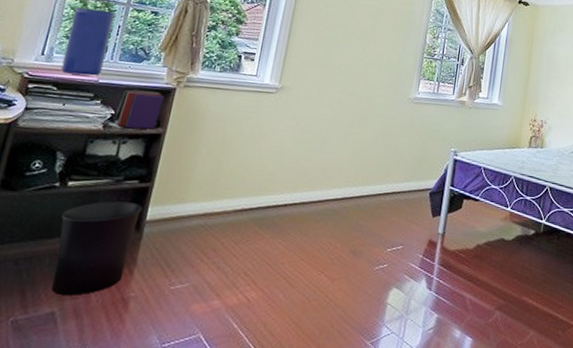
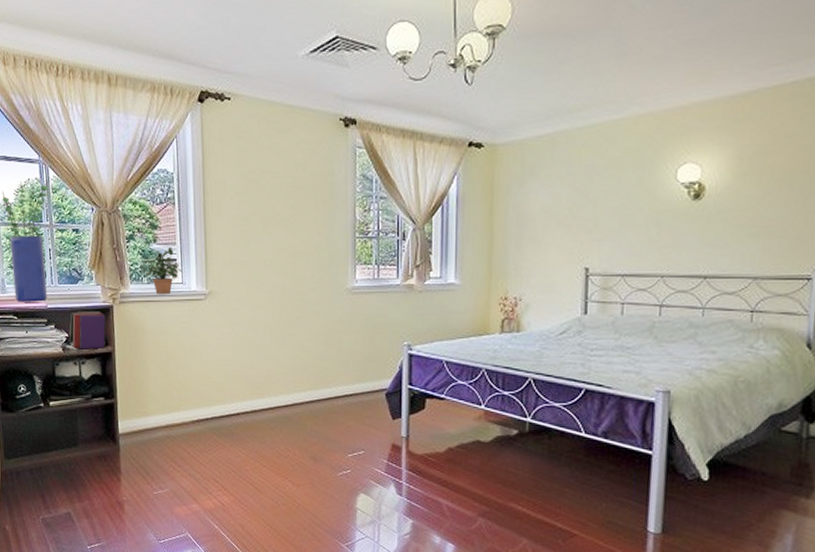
waste bin: present [51,201,143,295] -> none [52,417,114,499]
potted plant: none [213,42,259,85] -> present [138,248,183,295]

